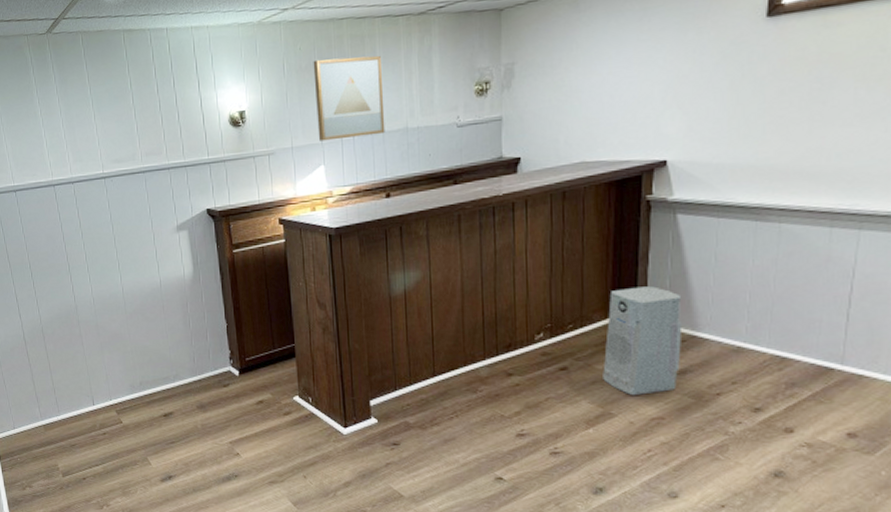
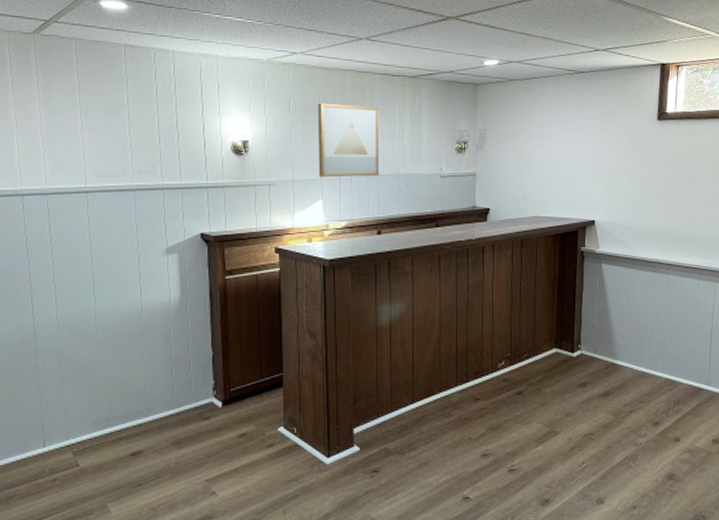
air purifier: present [603,286,683,396] -> none [549,322,606,416]

